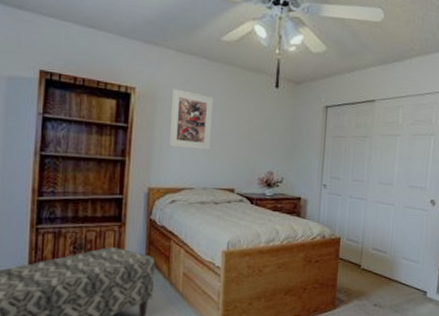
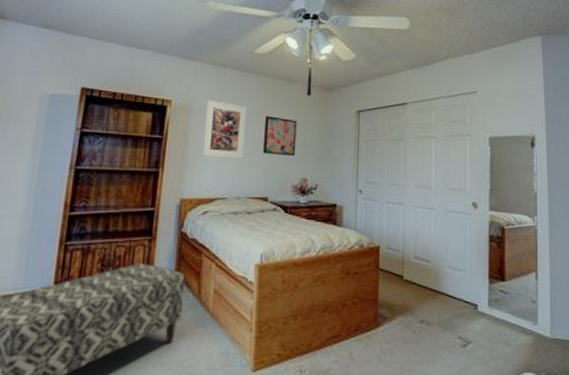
wall art: none [229,108,265,150] -> present [262,116,297,157]

